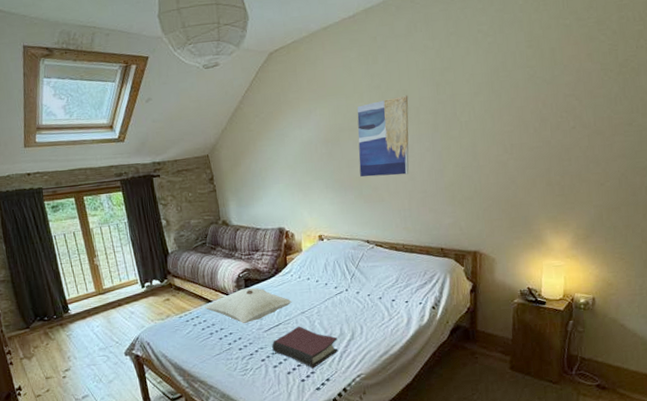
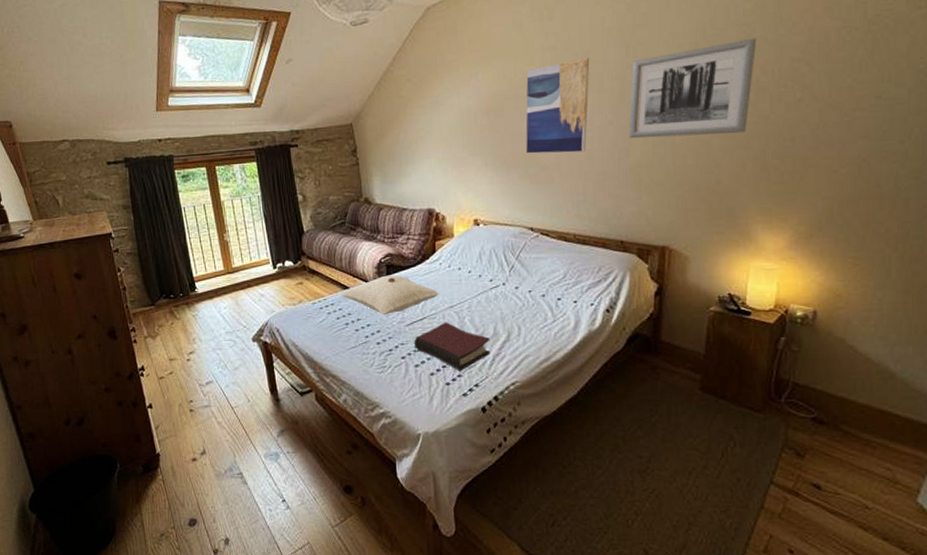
wall art: none [442,78,538,163] -> present [628,38,757,139]

